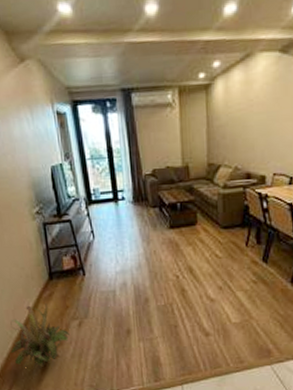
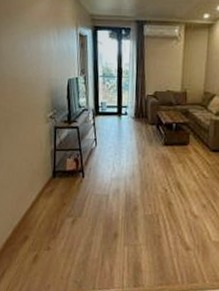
decorative plant: present [10,299,70,375] -> none [9,194,63,264]

